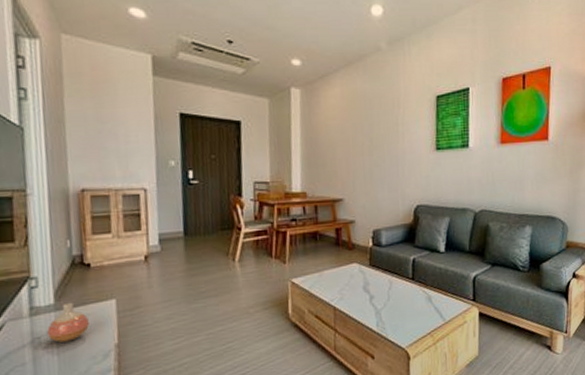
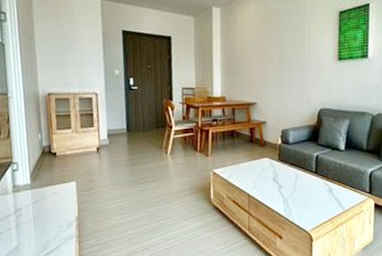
vase: present [47,302,89,343] -> none [26,182,56,214]

